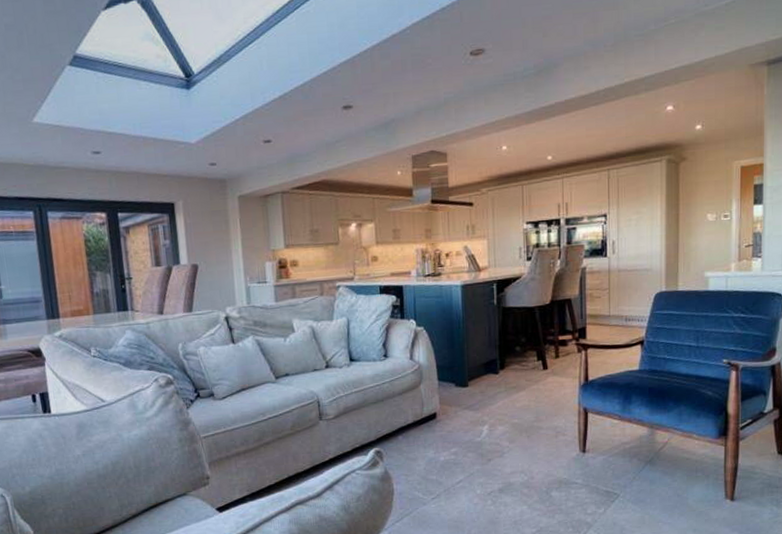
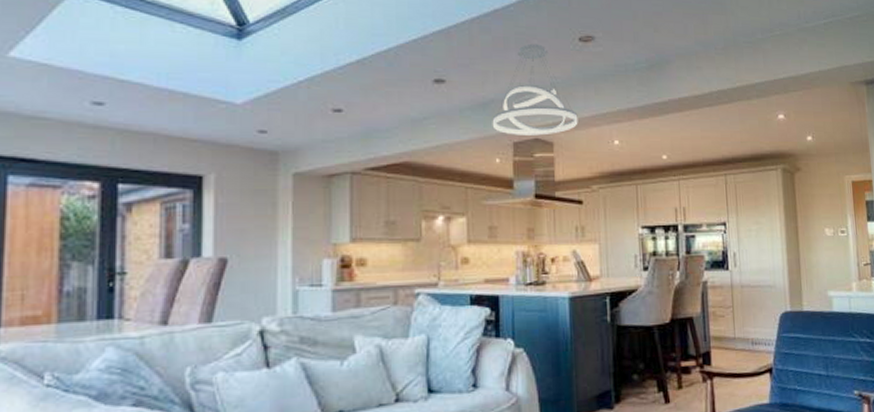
pendant light: none [393,62,469,150] -> present [492,43,578,136]

